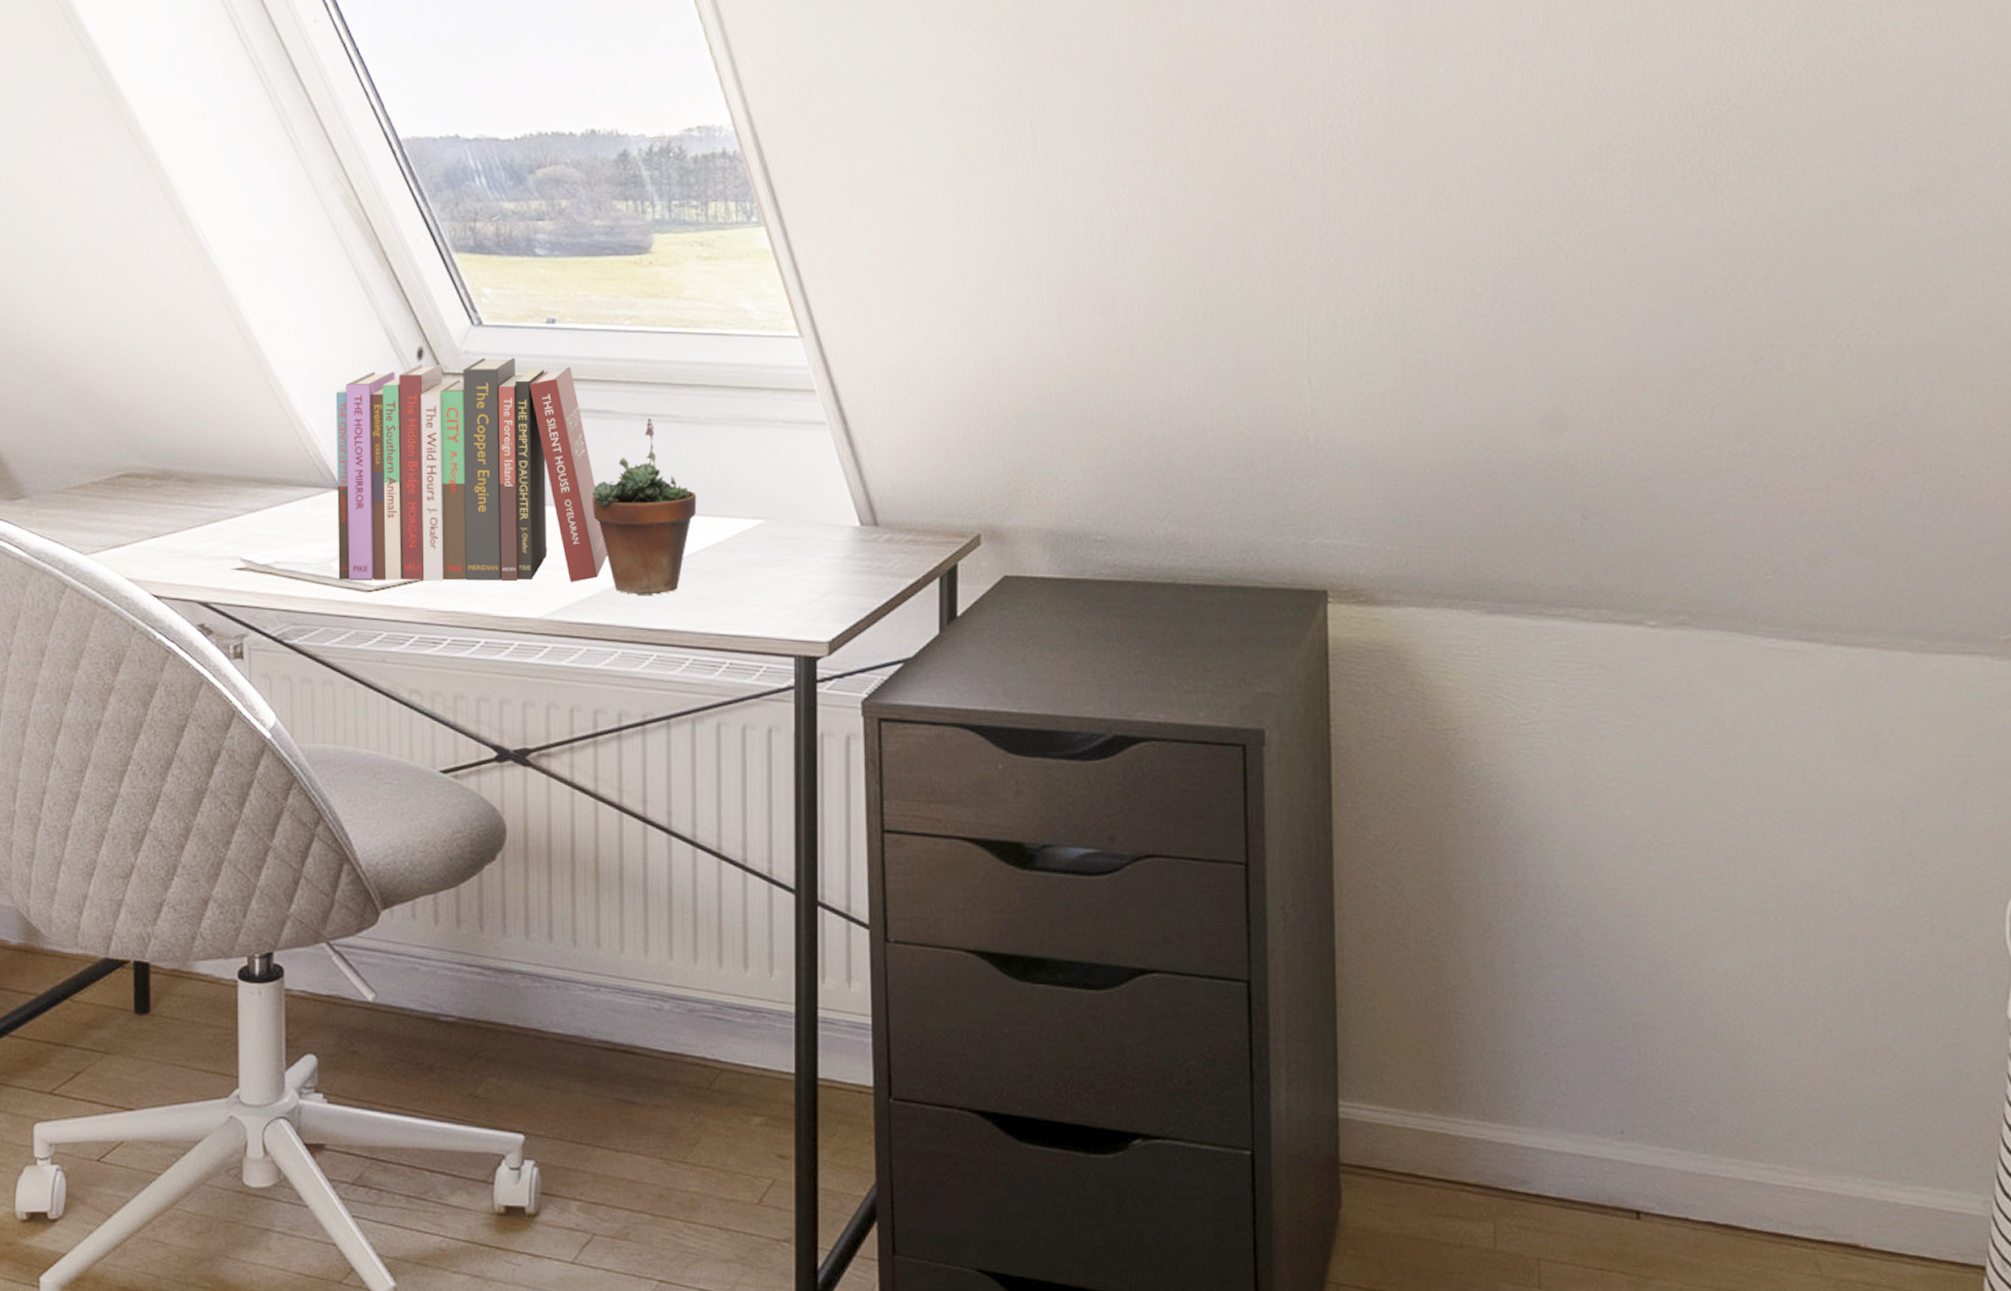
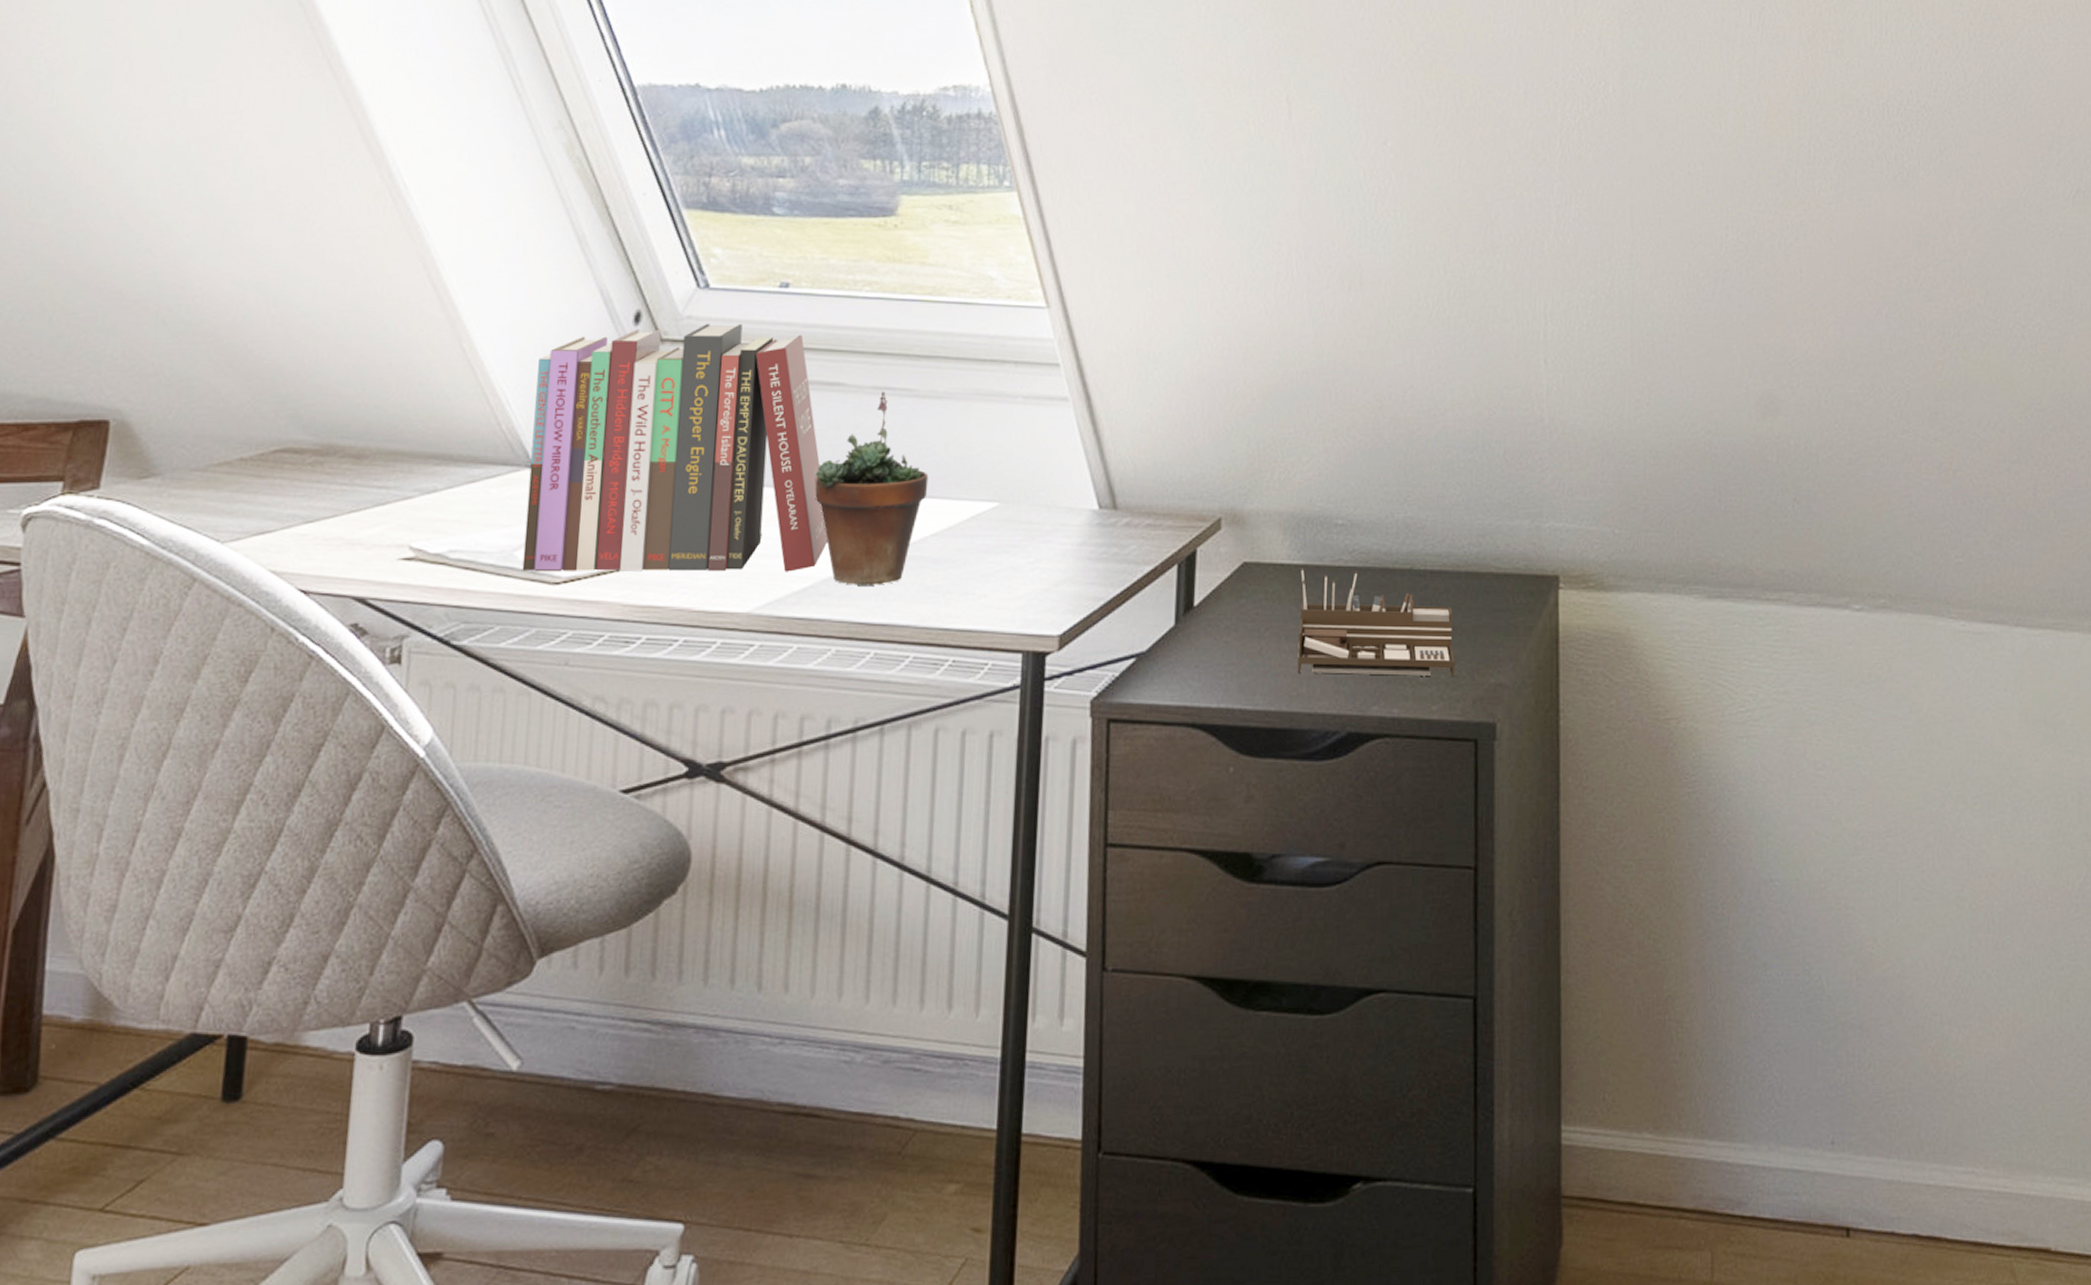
desk organizer: none [1061,580,1221,686] -> present [1297,566,1455,677]

